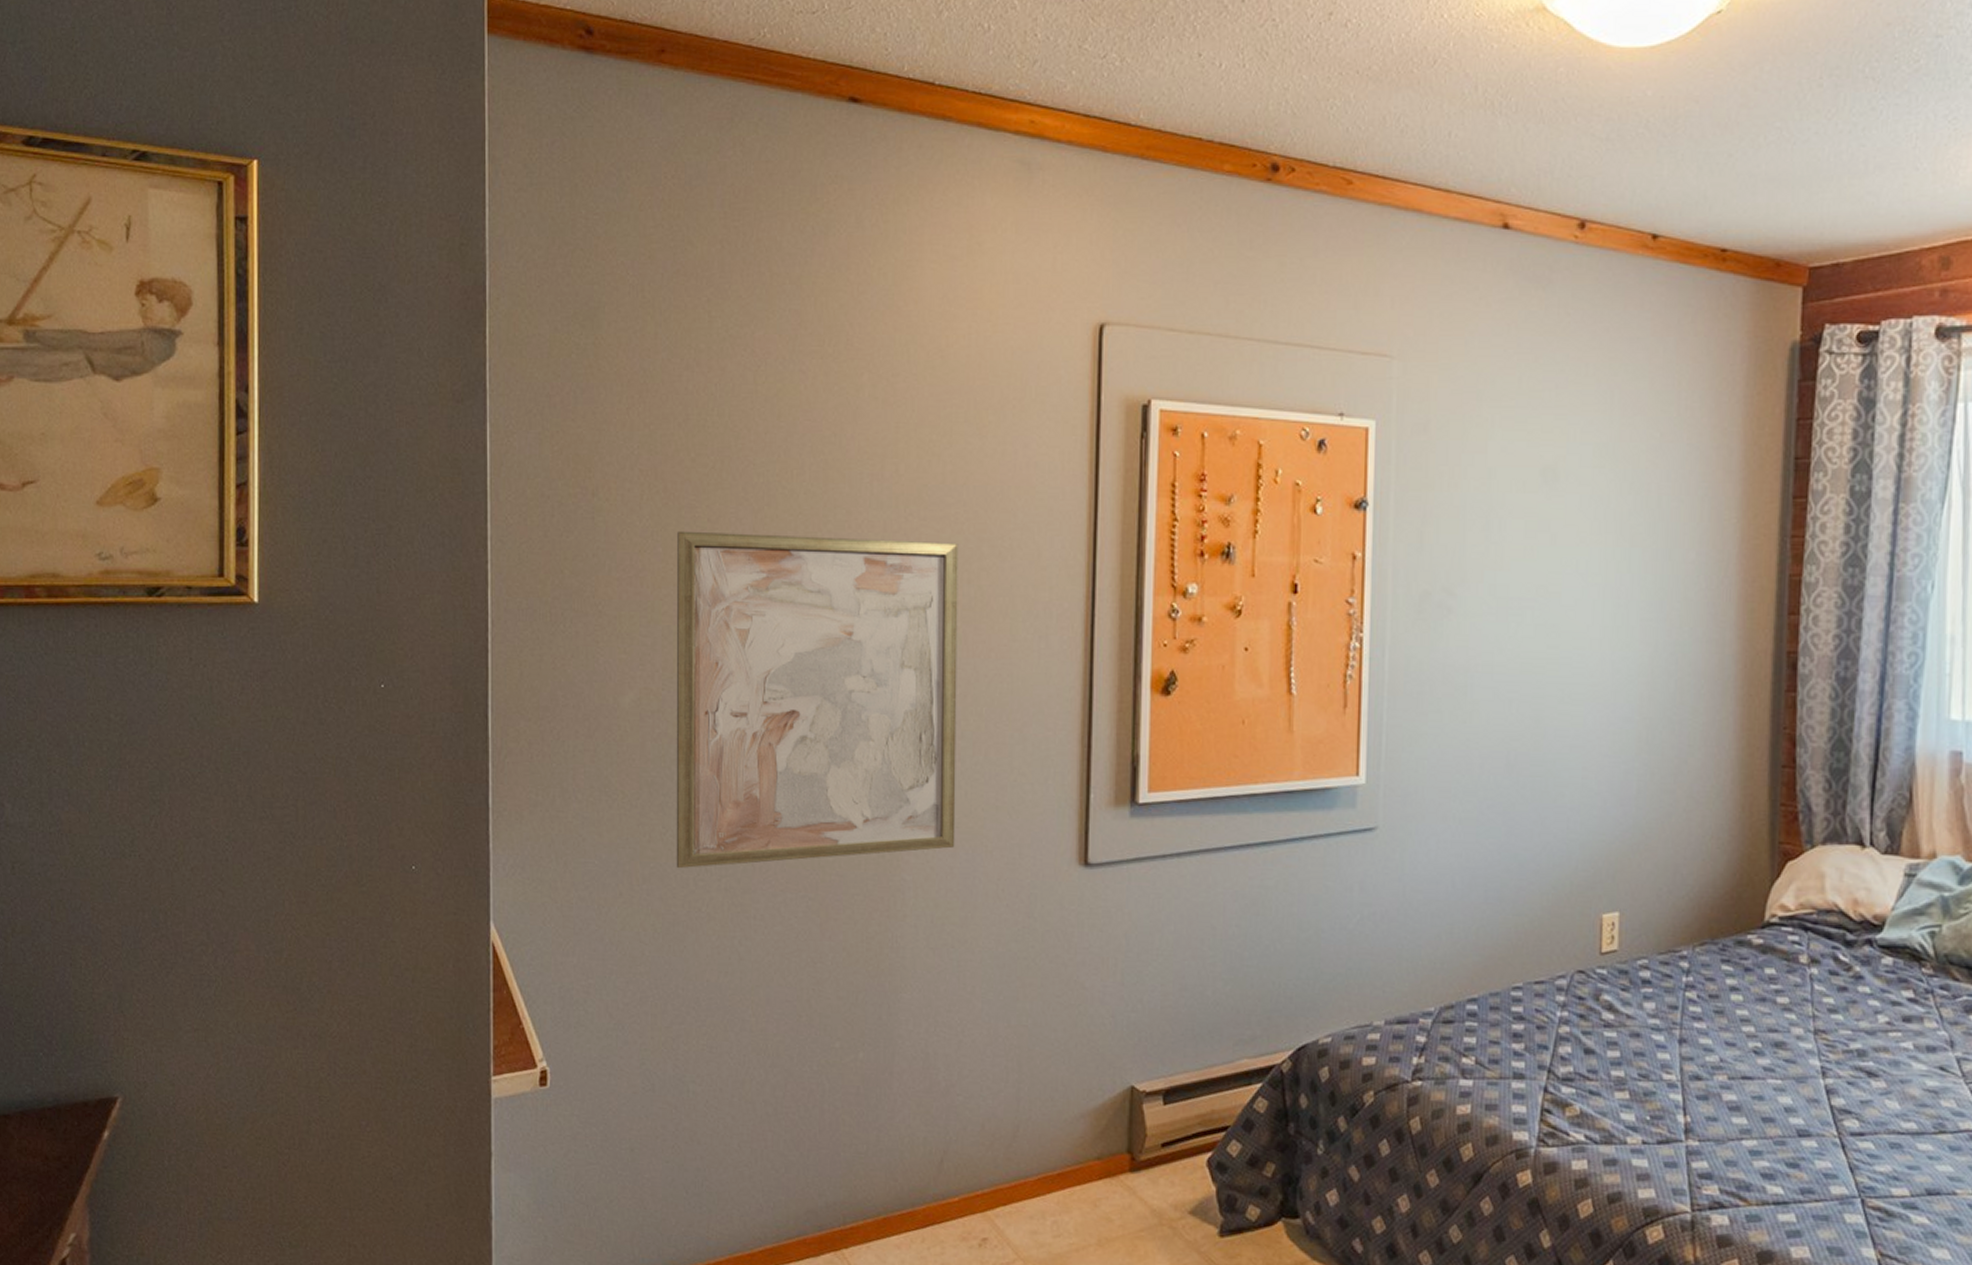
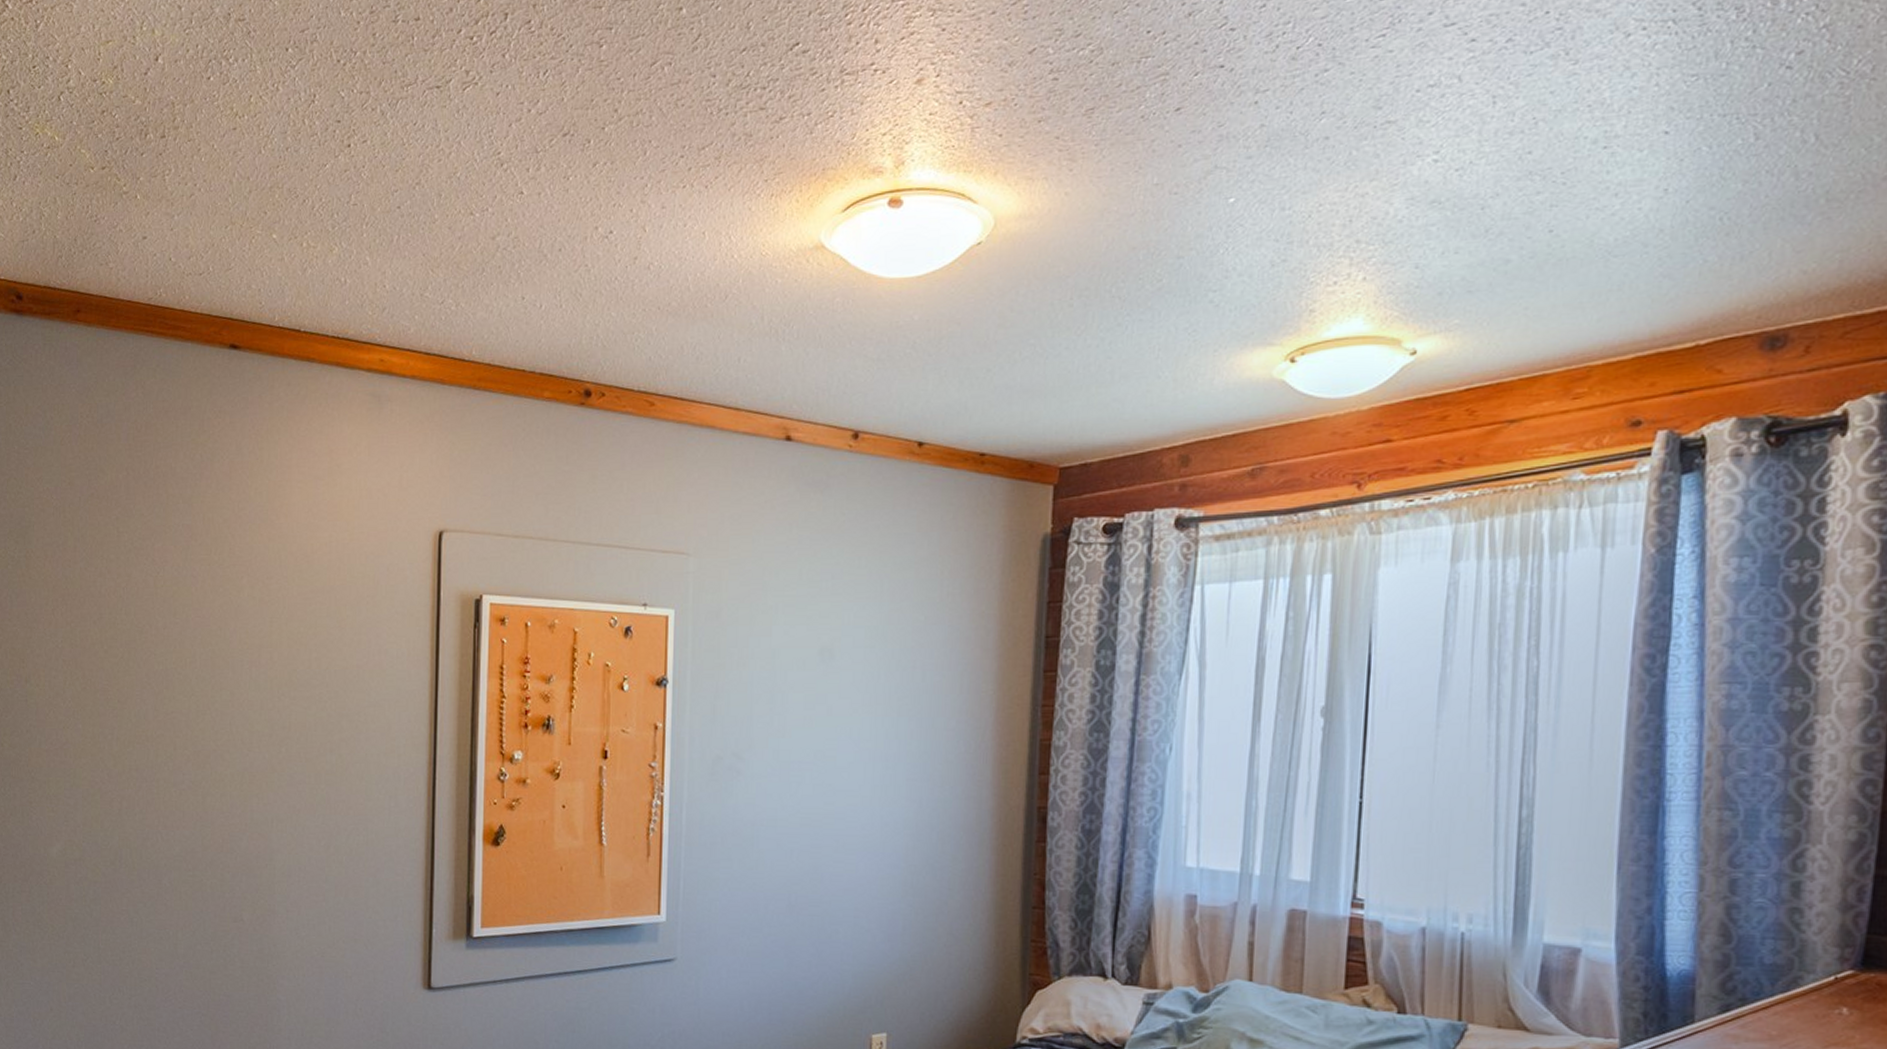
wall art: present [676,530,959,869] -> none [94,710,322,989]

